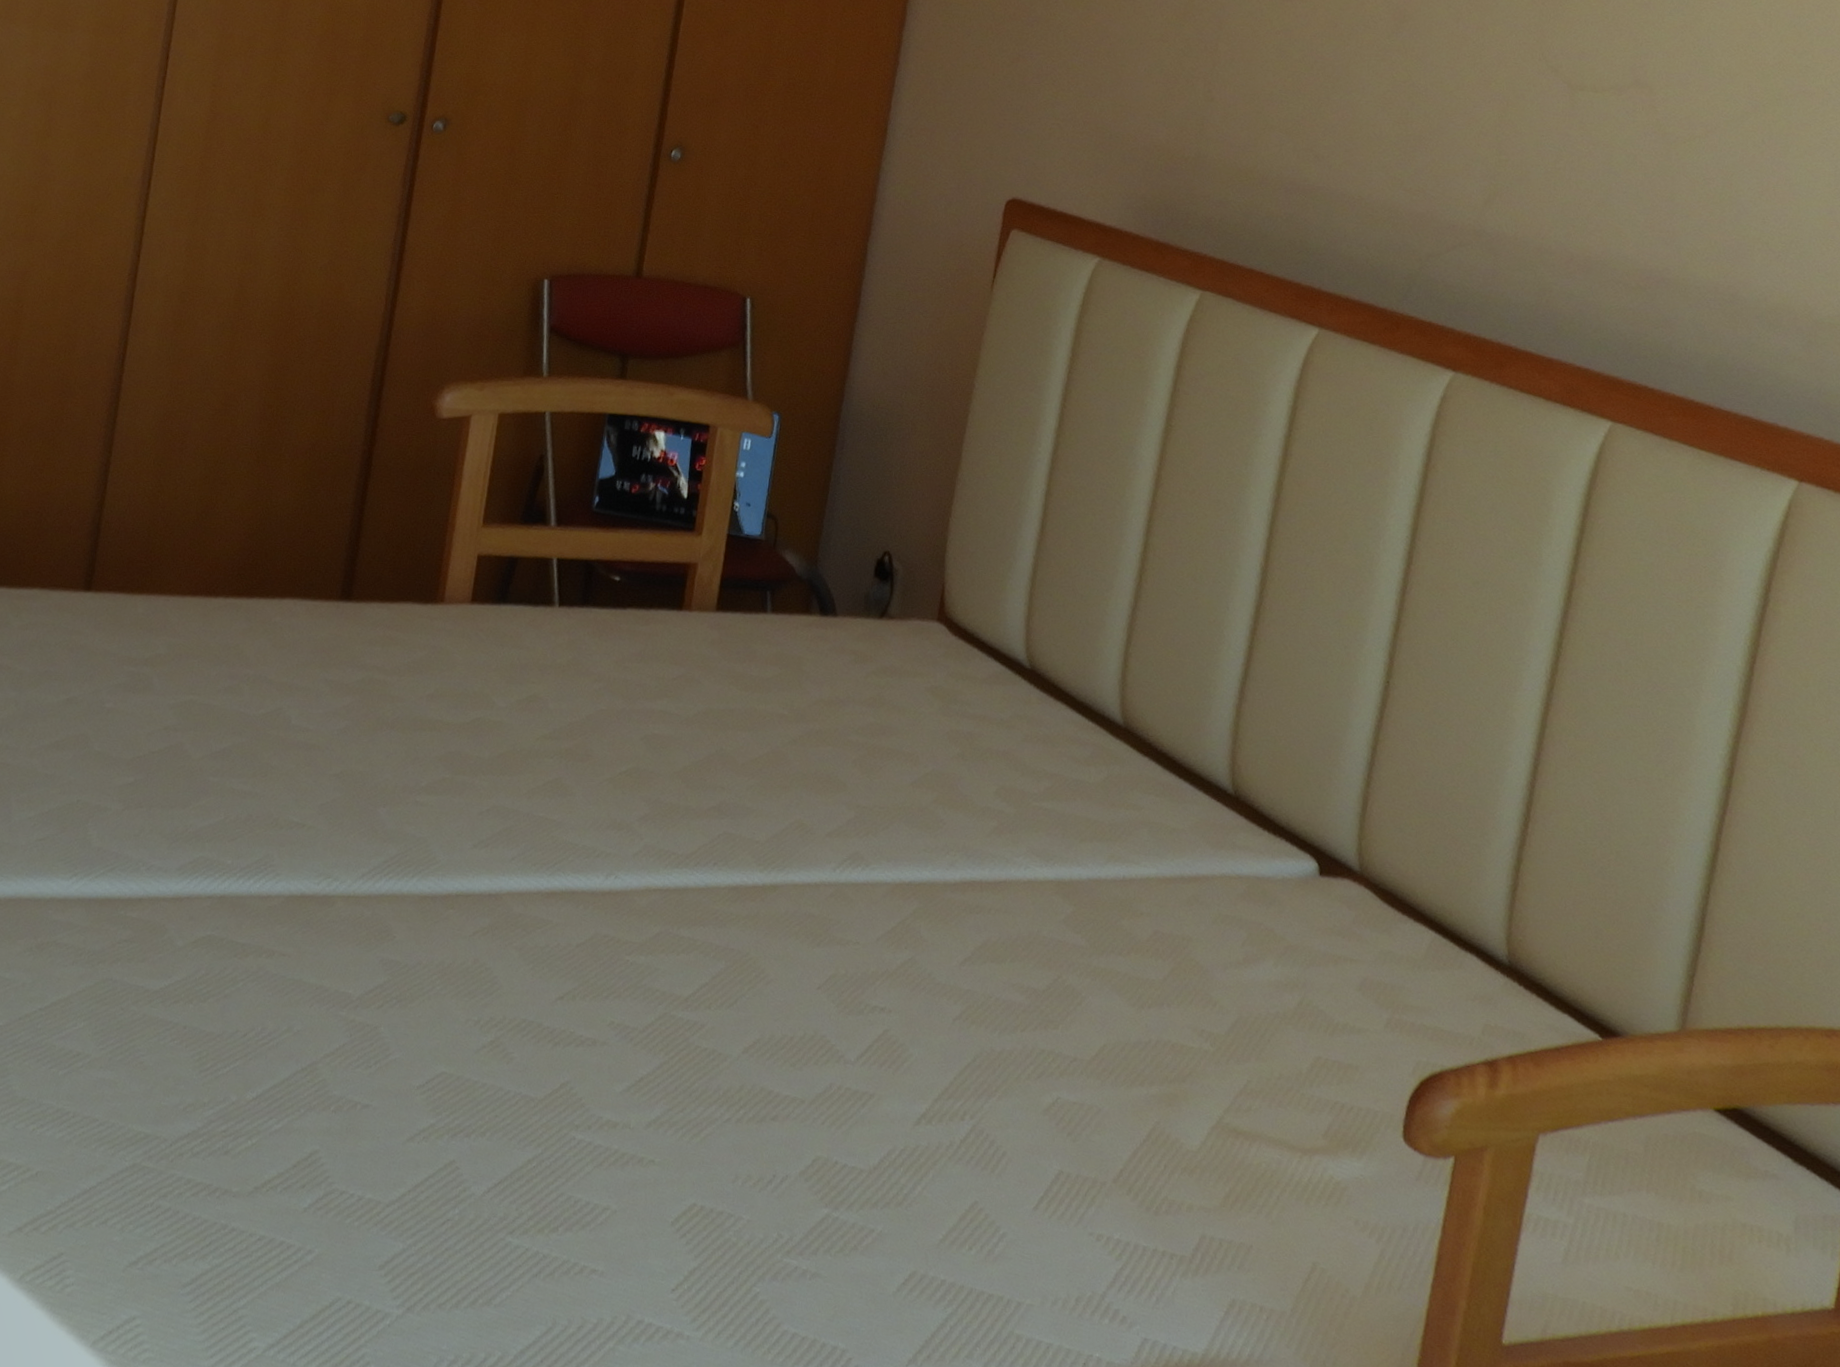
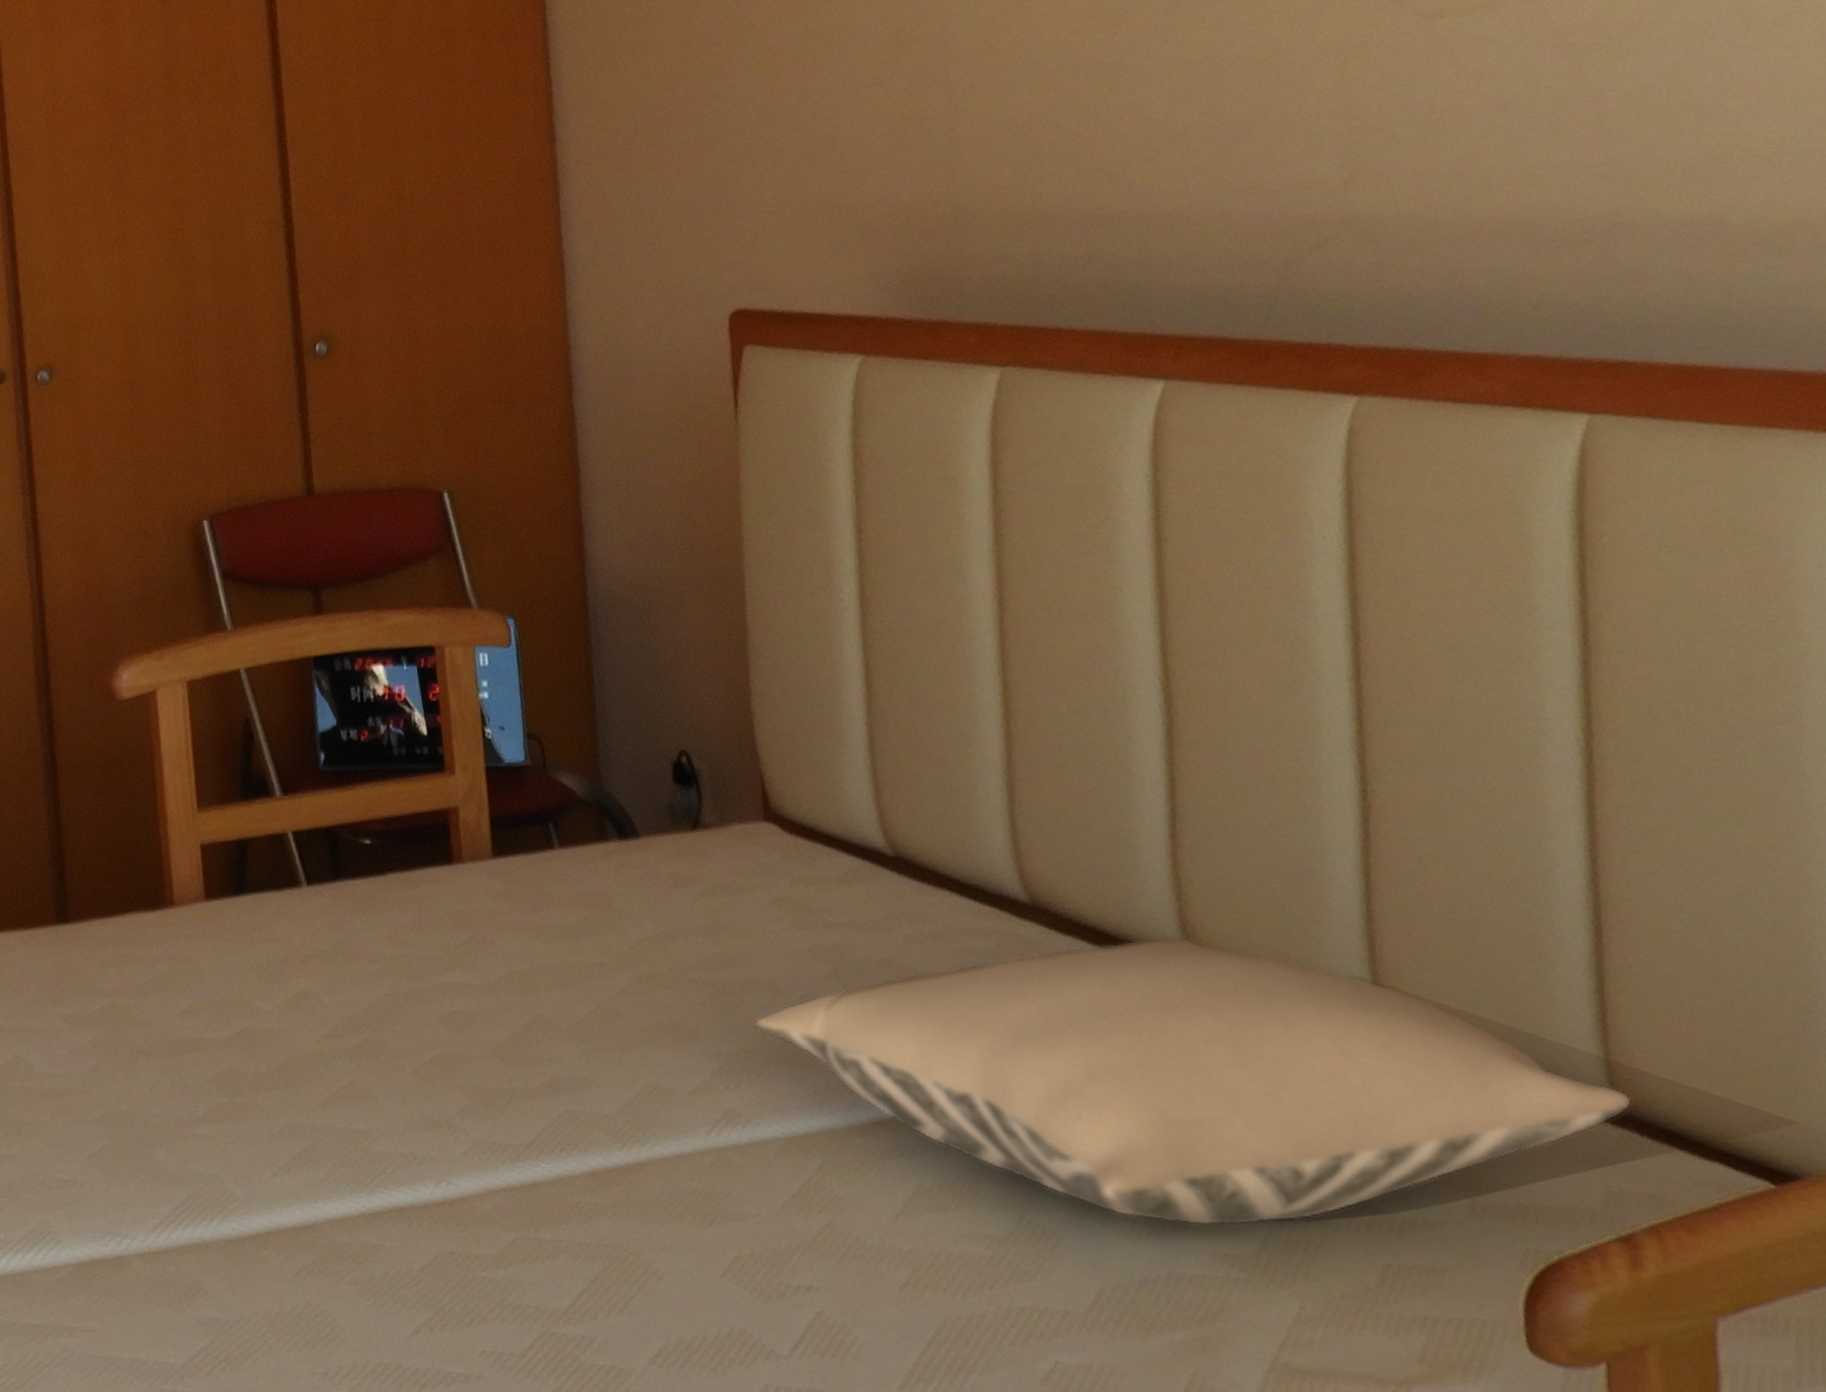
pillow: none [890,766,1519,1012] -> present [753,935,1632,1226]

